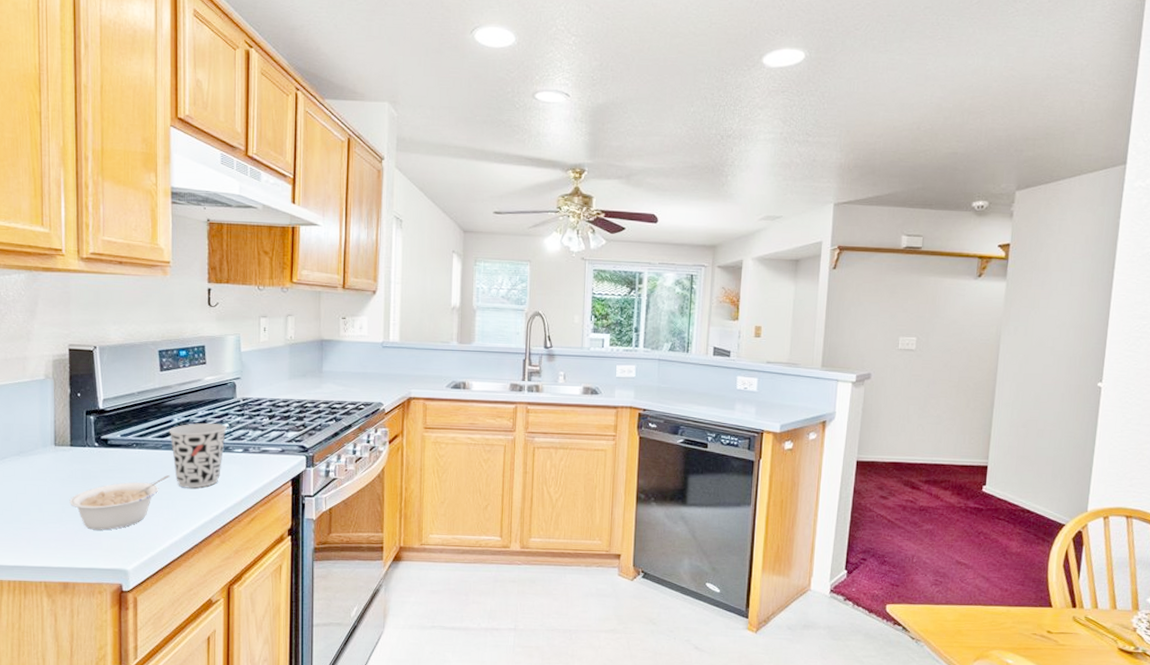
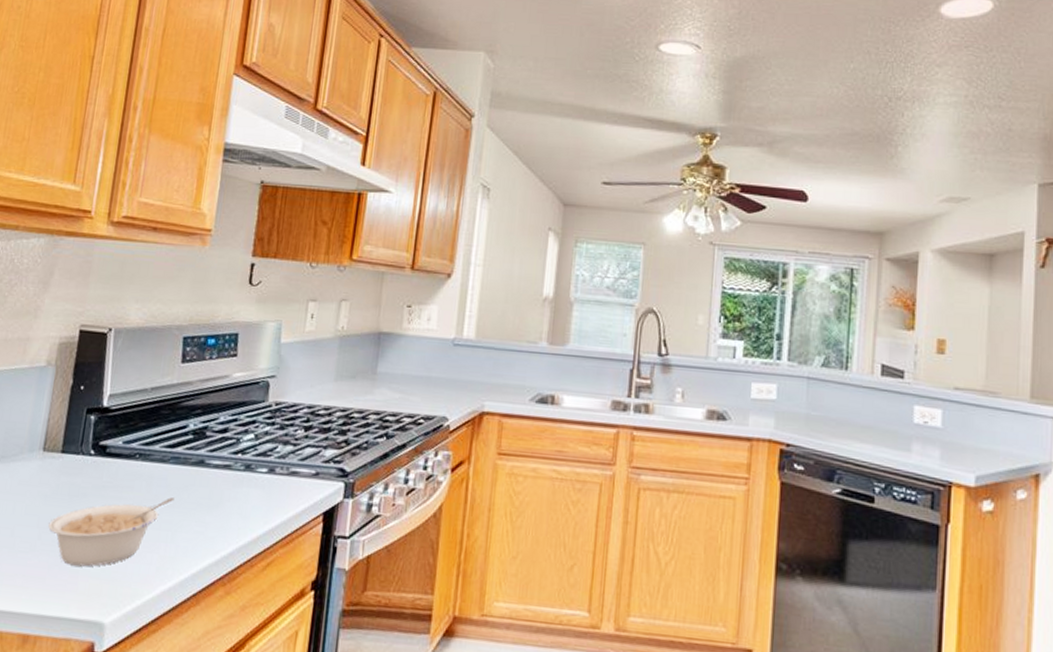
cup: present [169,422,227,488] -> none [181,431,252,518]

